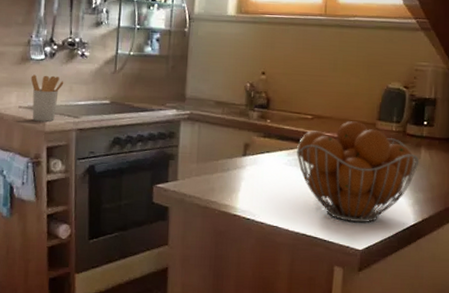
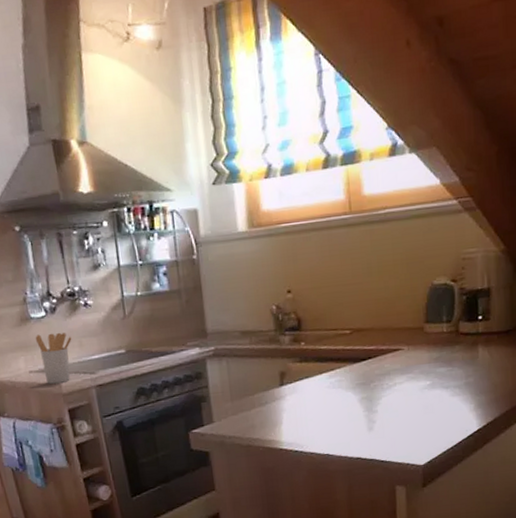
fruit basket: present [296,121,419,222] -> none [337,328,478,438]

